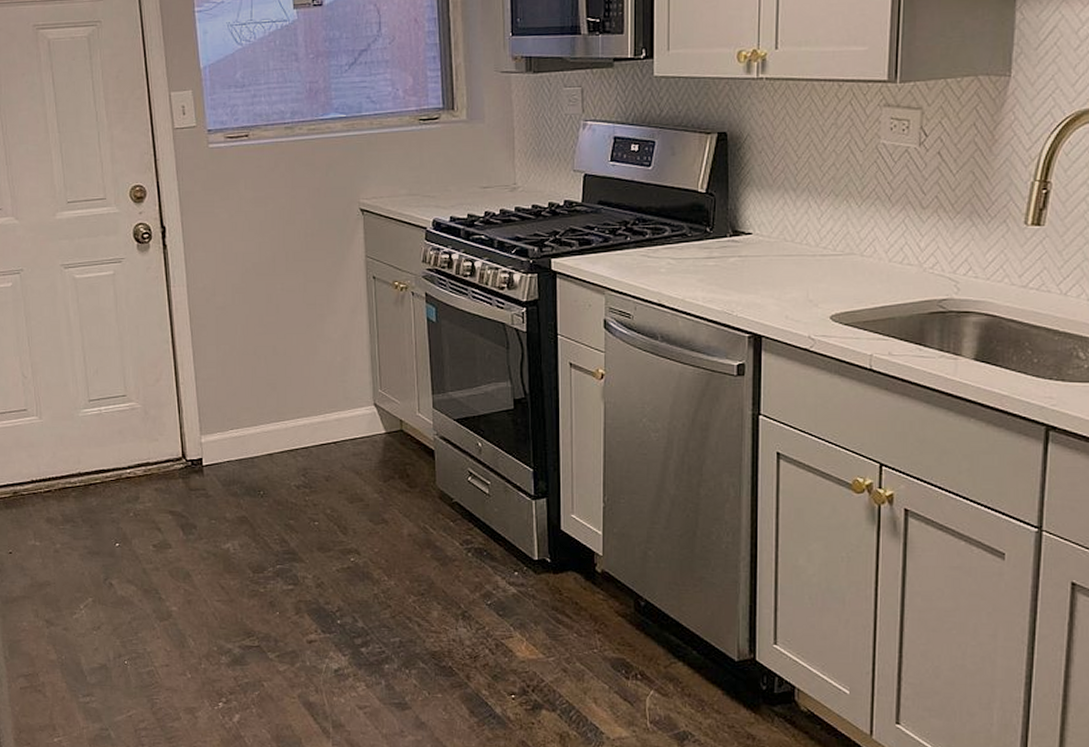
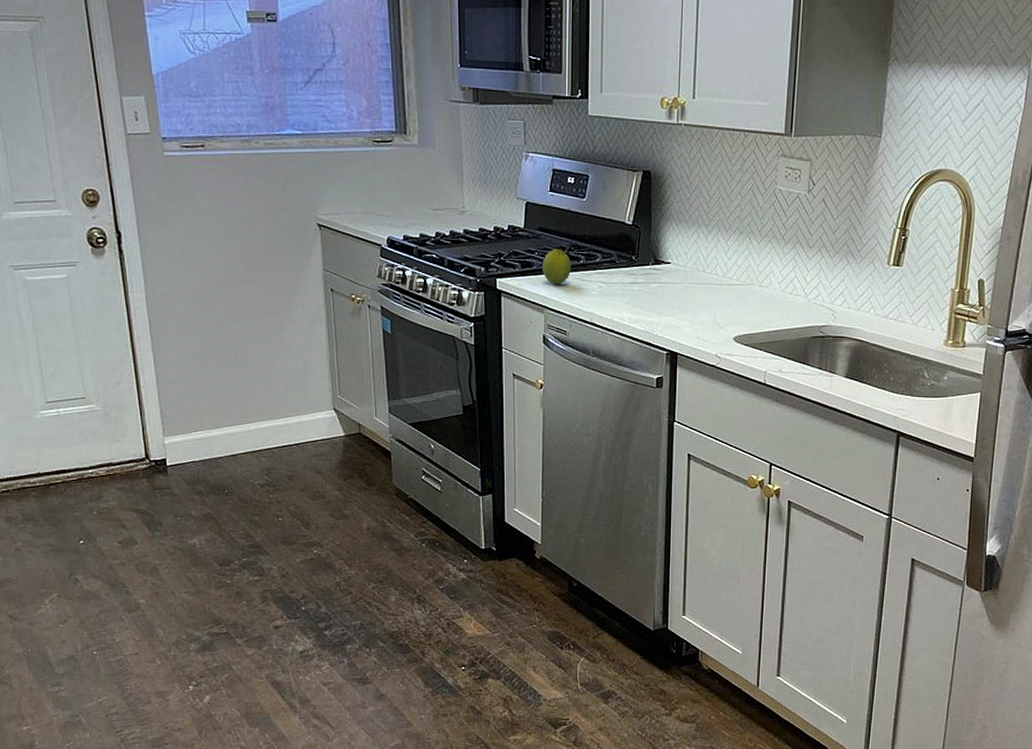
fruit: none [602,223,635,263] -> present [542,249,571,285]

